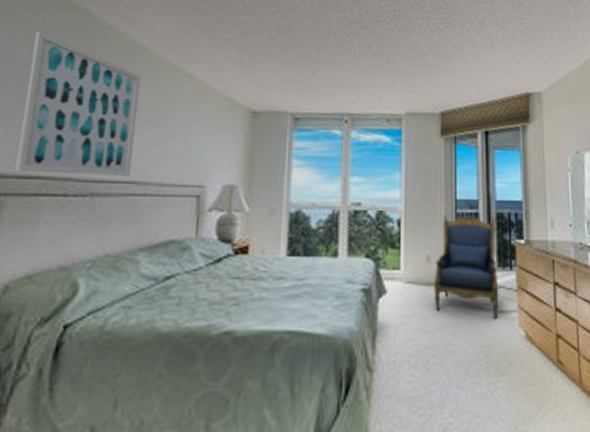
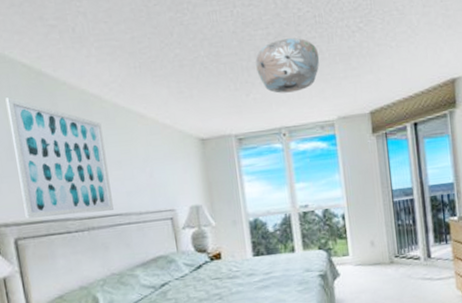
ceiling light: none [327,25,395,79] -> present [255,38,320,93]
armchair: present [434,215,499,320] -> none [379,200,438,286]

